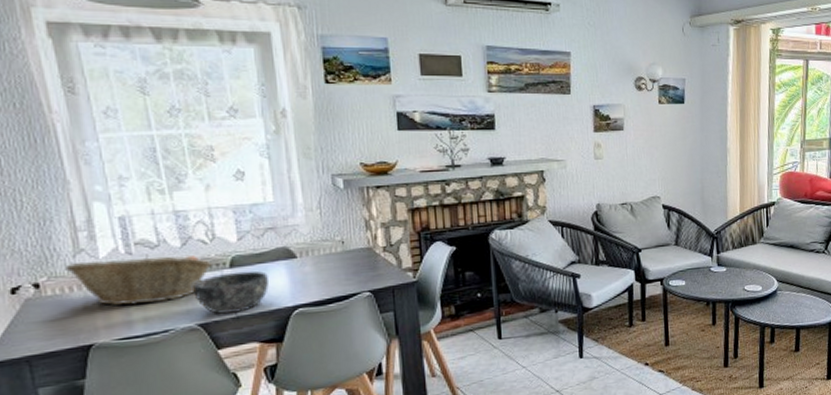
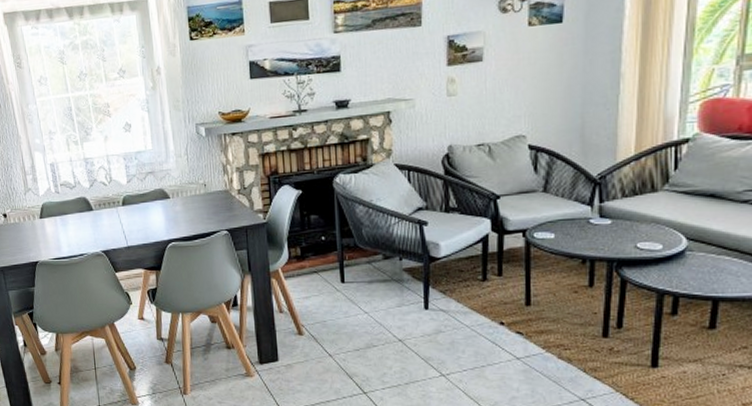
fruit basket: present [64,254,213,306] -> none [20,193,111,233]
bowl: present [193,270,269,314] -> none [98,208,150,243]

